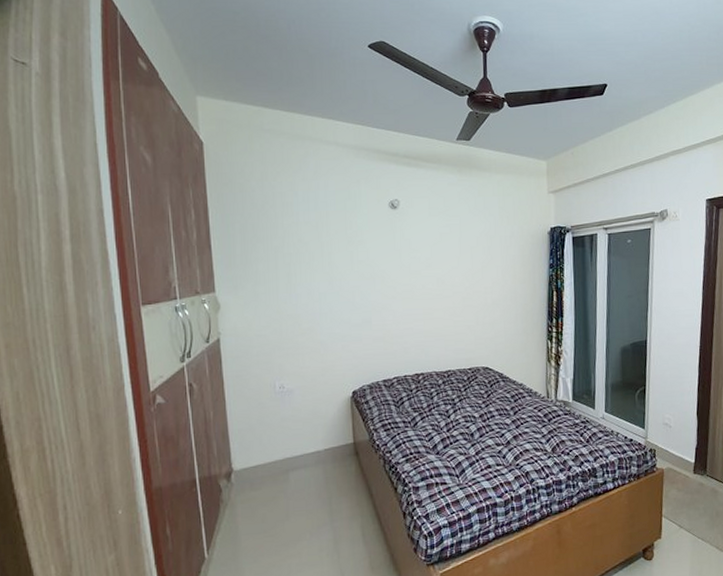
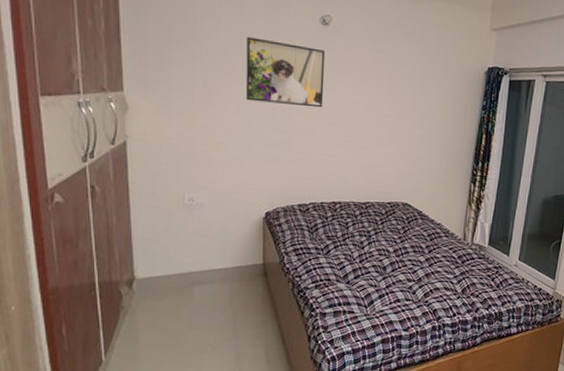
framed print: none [324,228,399,287] -> present [245,37,326,108]

